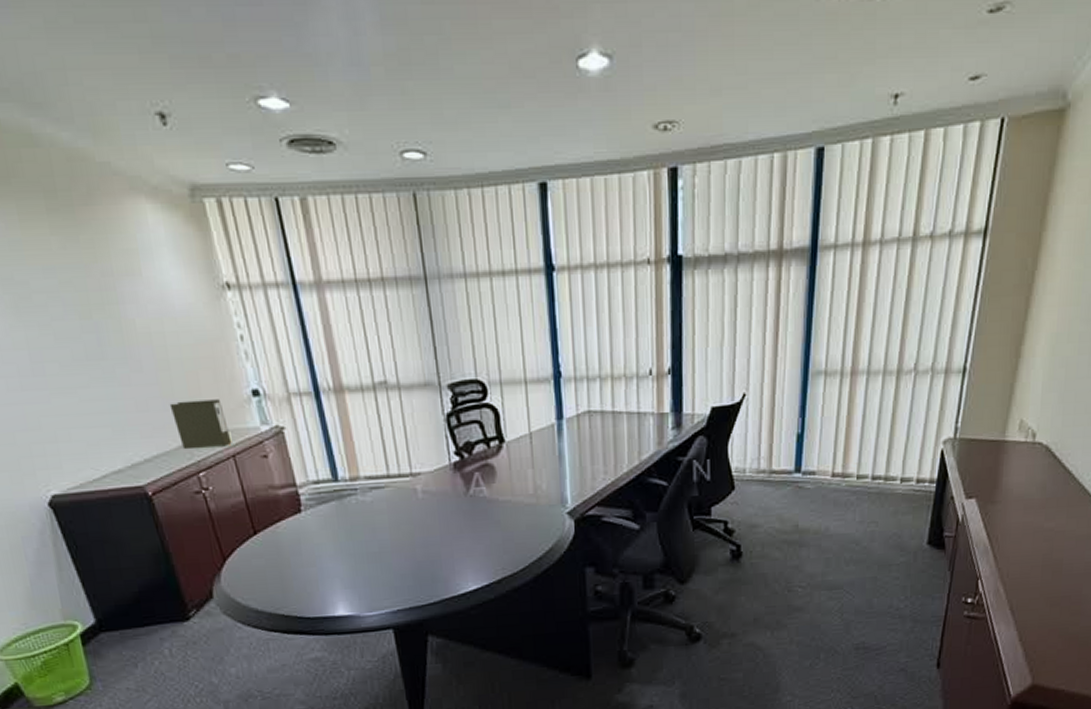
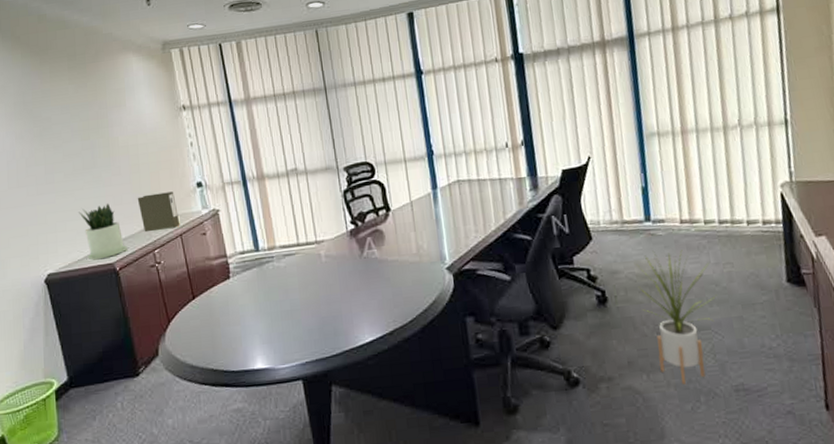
planter: none [87,408,162,481] -> present [79,203,128,261]
house plant: none [777,504,855,642] -> present [637,250,717,385]

